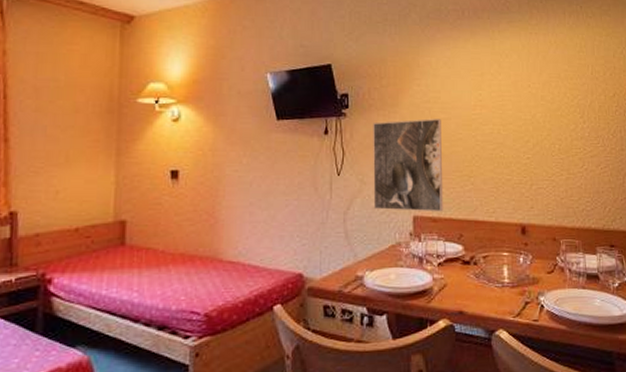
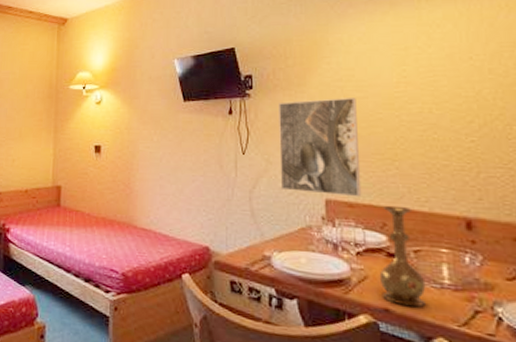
vase: none [456,218,491,307] -> present [379,205,426,308]

